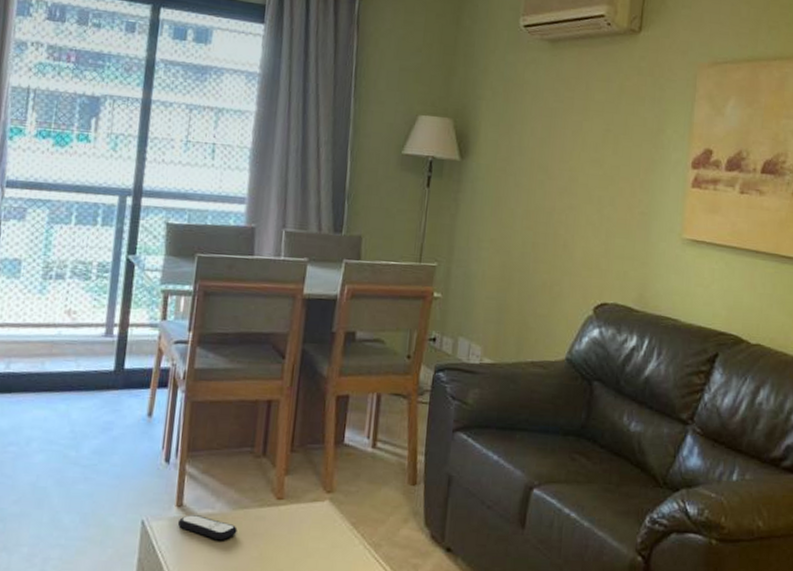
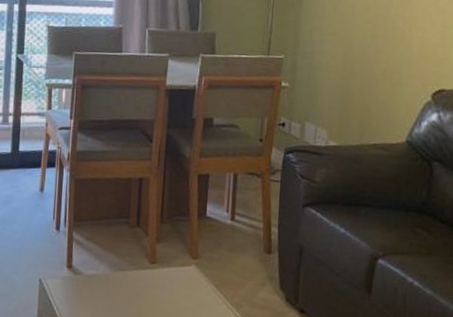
remote control: present [177,515,238,540] -> none [68,275,118,297]

